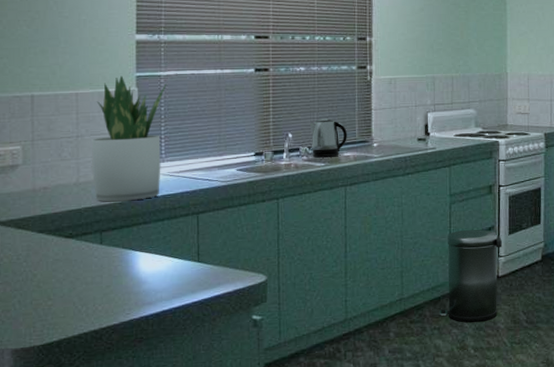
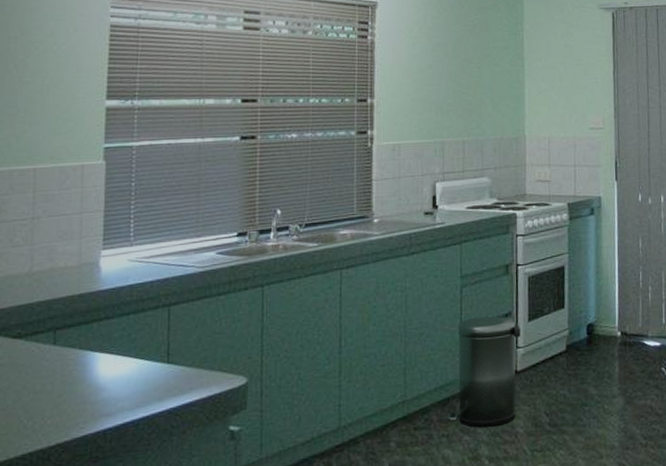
planter: present [92,75,167,202] -> none [48,147,139,295]
kettle: present [310,119,348,158] -> none [302,192,345,237]

